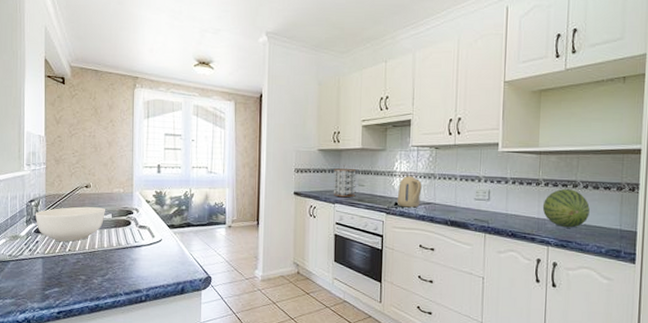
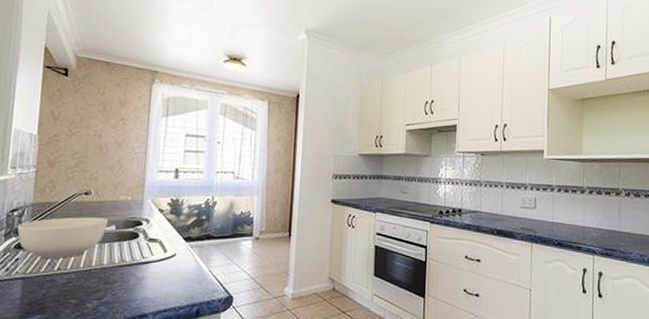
spice rack: present [333,164,357,198] -> none [374,170,400,206]
kettle: present [397,176,422,208] -> none [442,183,468,217]
fruit: present [542,188,590,228] -> none [587,196,632,236]

